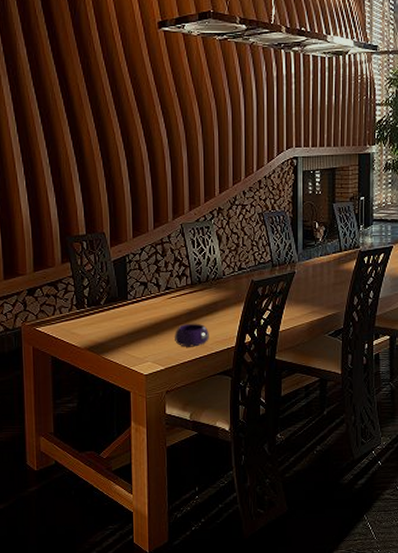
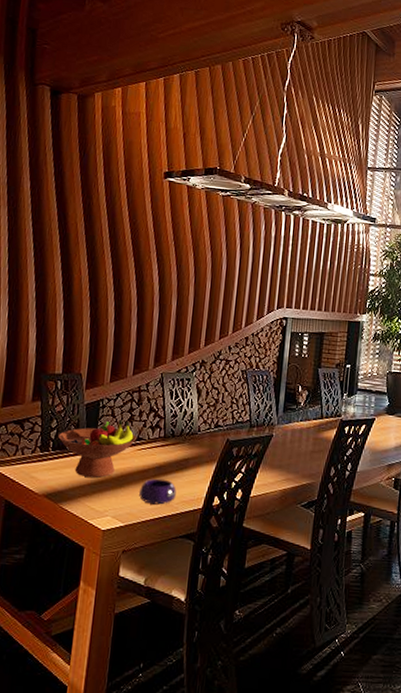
fruit bowl: none [91,271,165,328] -> present [58,419,136,478]

